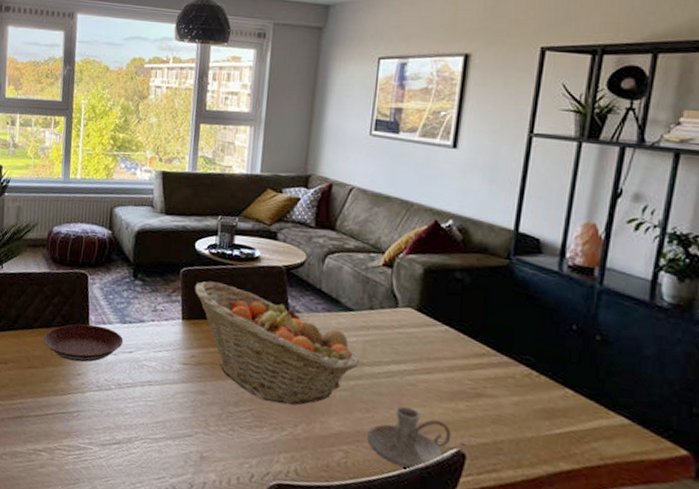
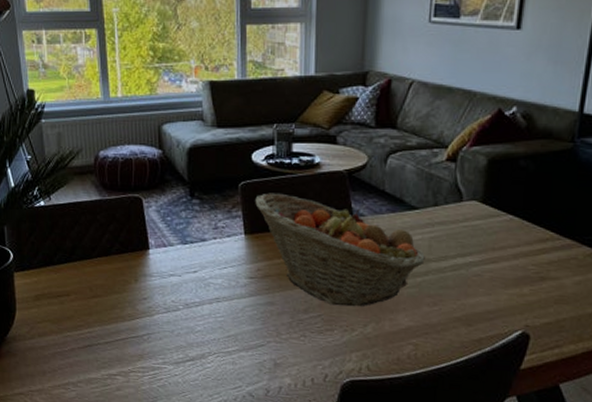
plate: present [43,324,124,362] -> none [104,248,187,287]
candle holder: present [367,406,452,469] -> none [436,297,516,353]

